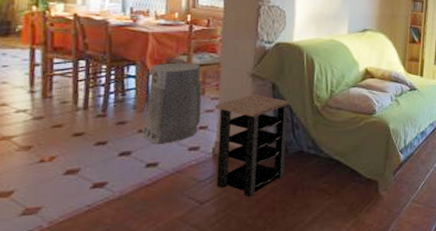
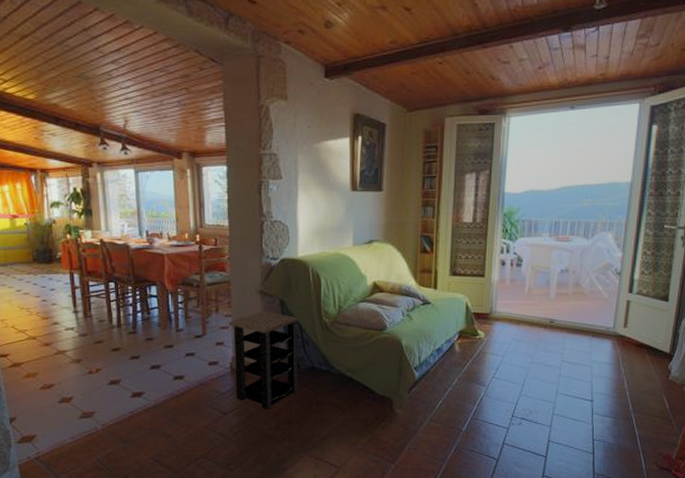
air purifier: present [142,62,202,145] -> none [167,282,216,359]

